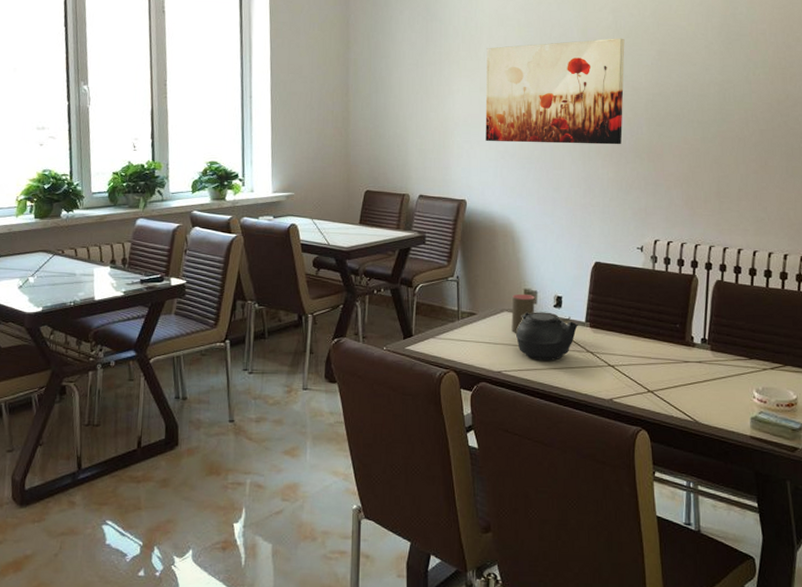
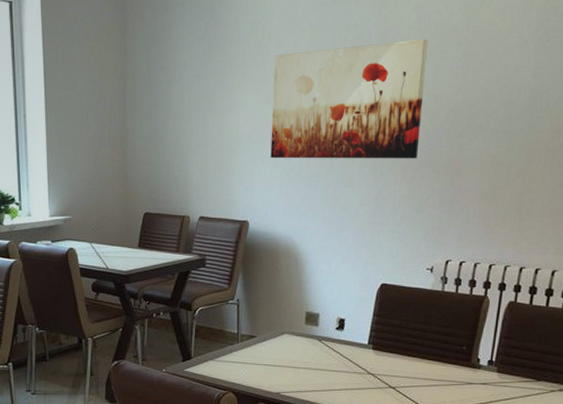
cup: present [511,293,535,333] -> none [291,316,317,355]
teapot: present [516,311,579,361] -> none [296,334,361,382]

